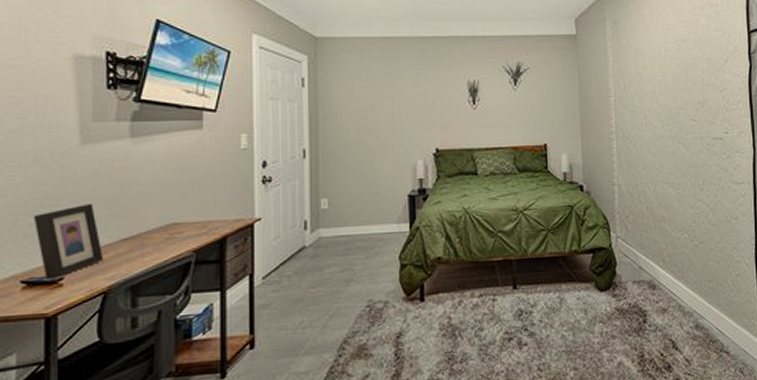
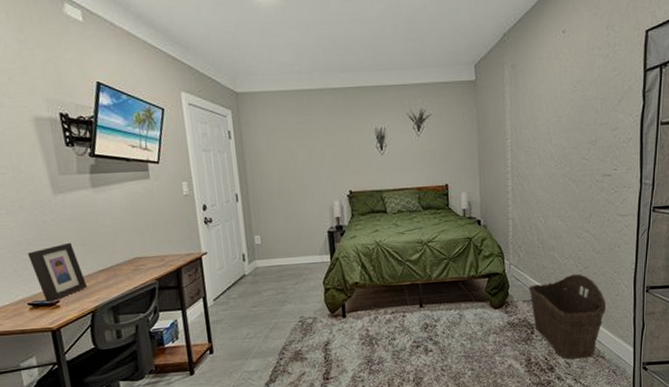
wicker basket: none [639,249,726,355] -> present [528,274,606,359]

